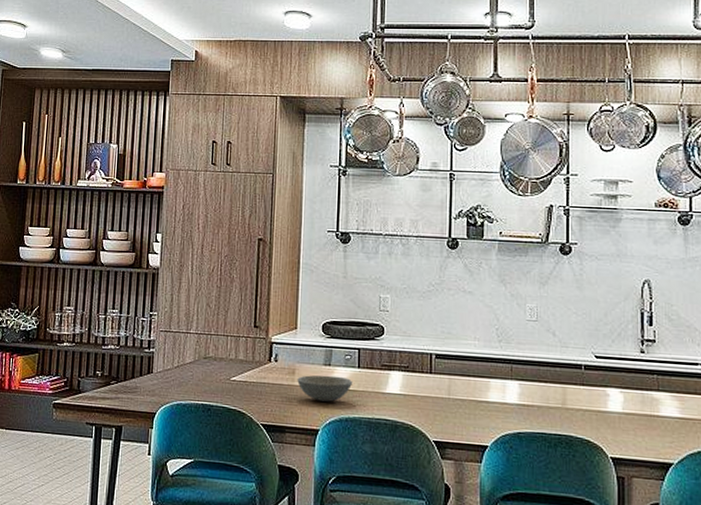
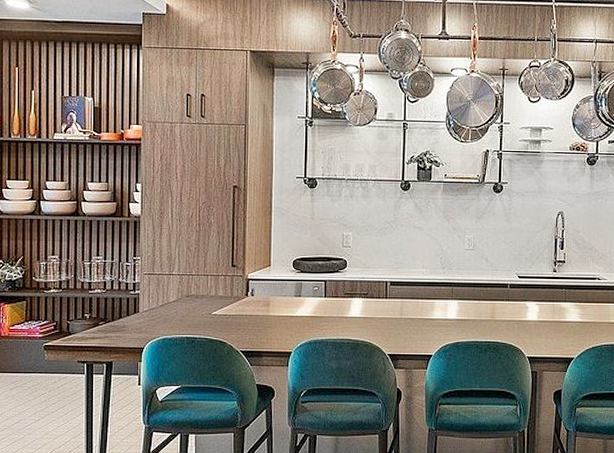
soup bowl: present [297,375,353,402] -> none [272,305,321,328]

